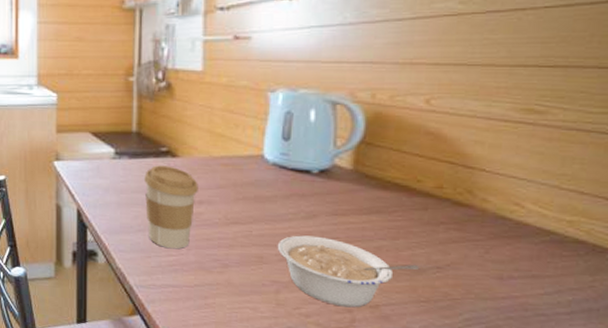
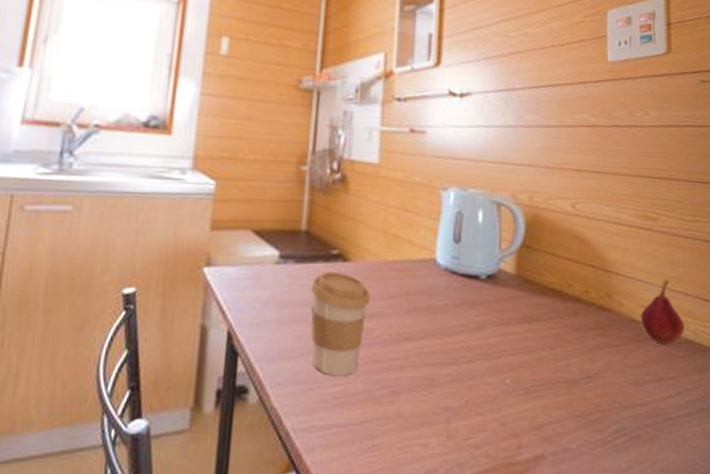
legume: present [277,235,420,308] -> none [448,350,575,432]
fruit: none [511,177,575,243] -> present [640,279,685,344]

